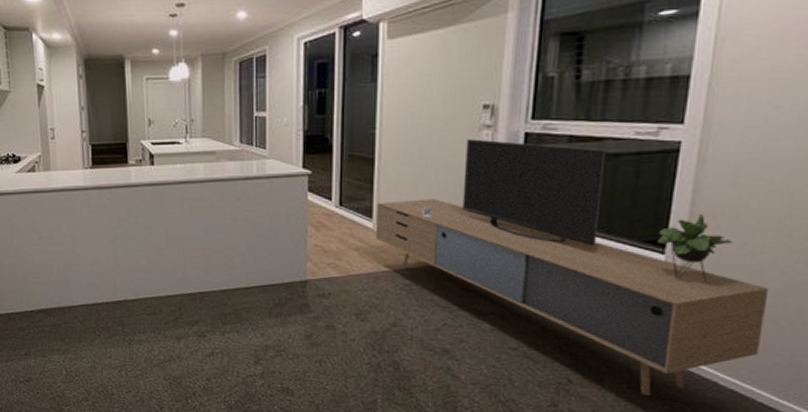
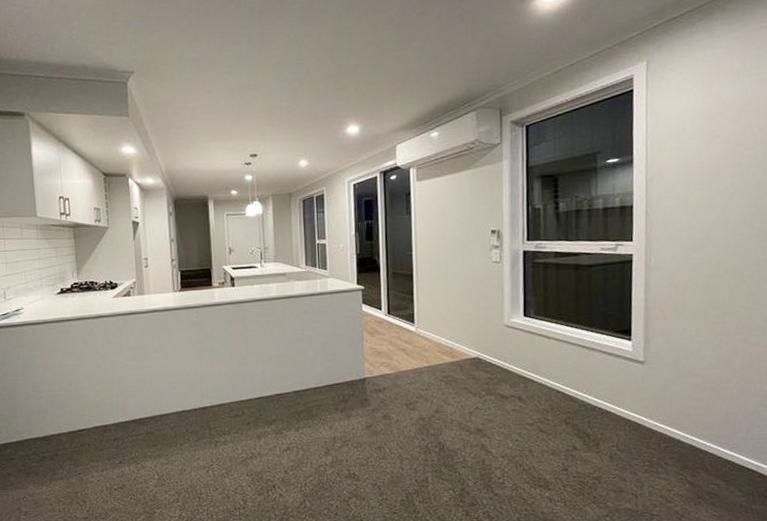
media console: present [376,139,769,396] -> none [417,257,706,455]

